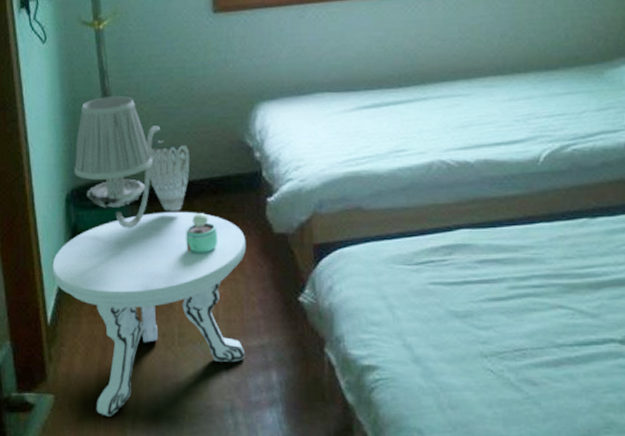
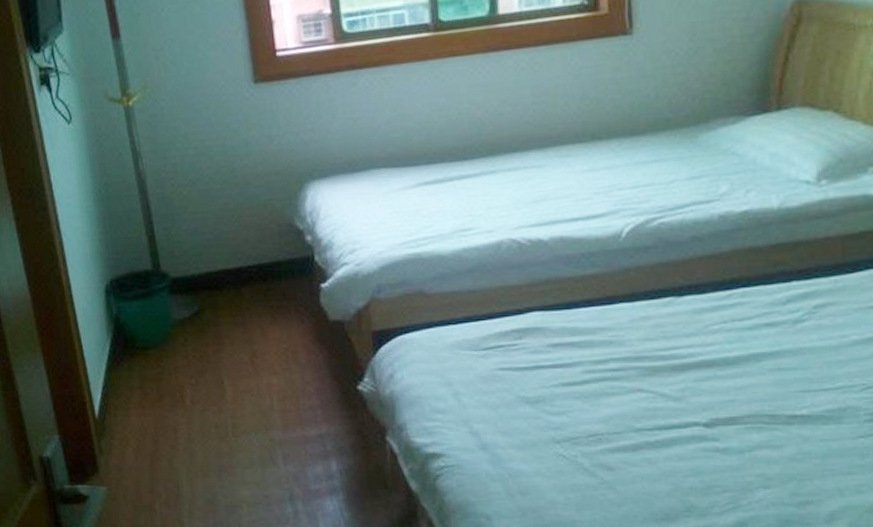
side table: present [51,211,247,416] -> none [95,300,302,507]
wall sconce: present [74,96,190,228] -> none [111,179,236,319]
chocolate milk: present [186,213,218,254] -> none [234,301,270,344]

